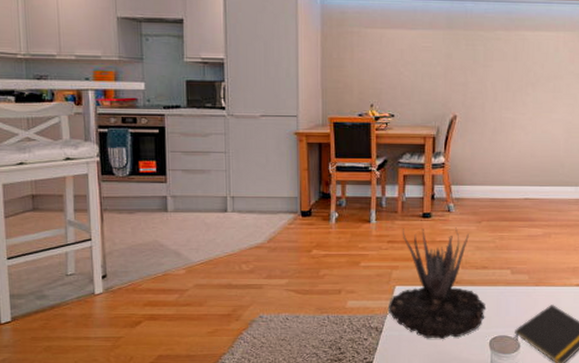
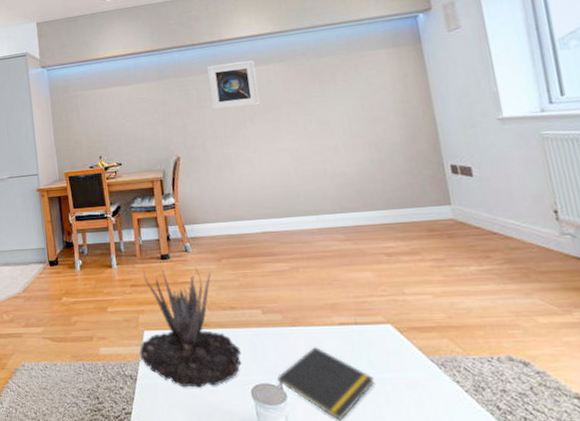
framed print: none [497,22,547,73] -> present [206,60,259,111]

